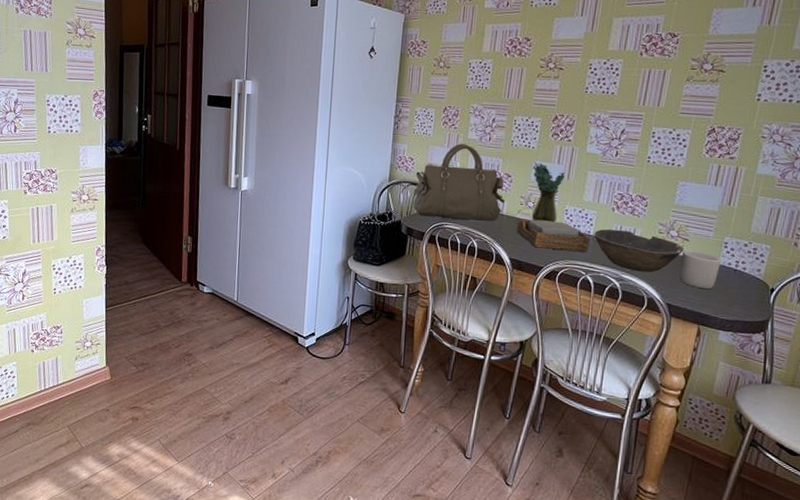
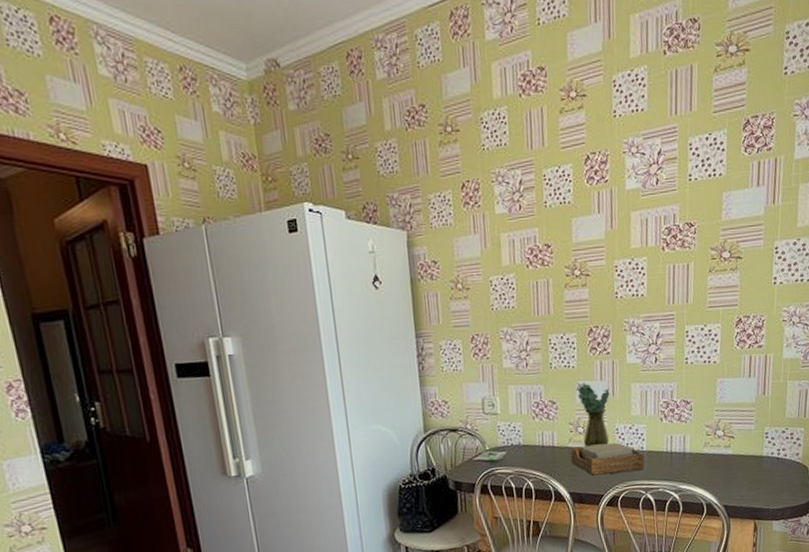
shoulder bag: present [413,143,505,221] -> none [453,374,554,465]
bowl: present [594,229,684,273] -> none [647,439,732,479]
mug: present [679,250,722,290] -> none [730,446,766,484]

